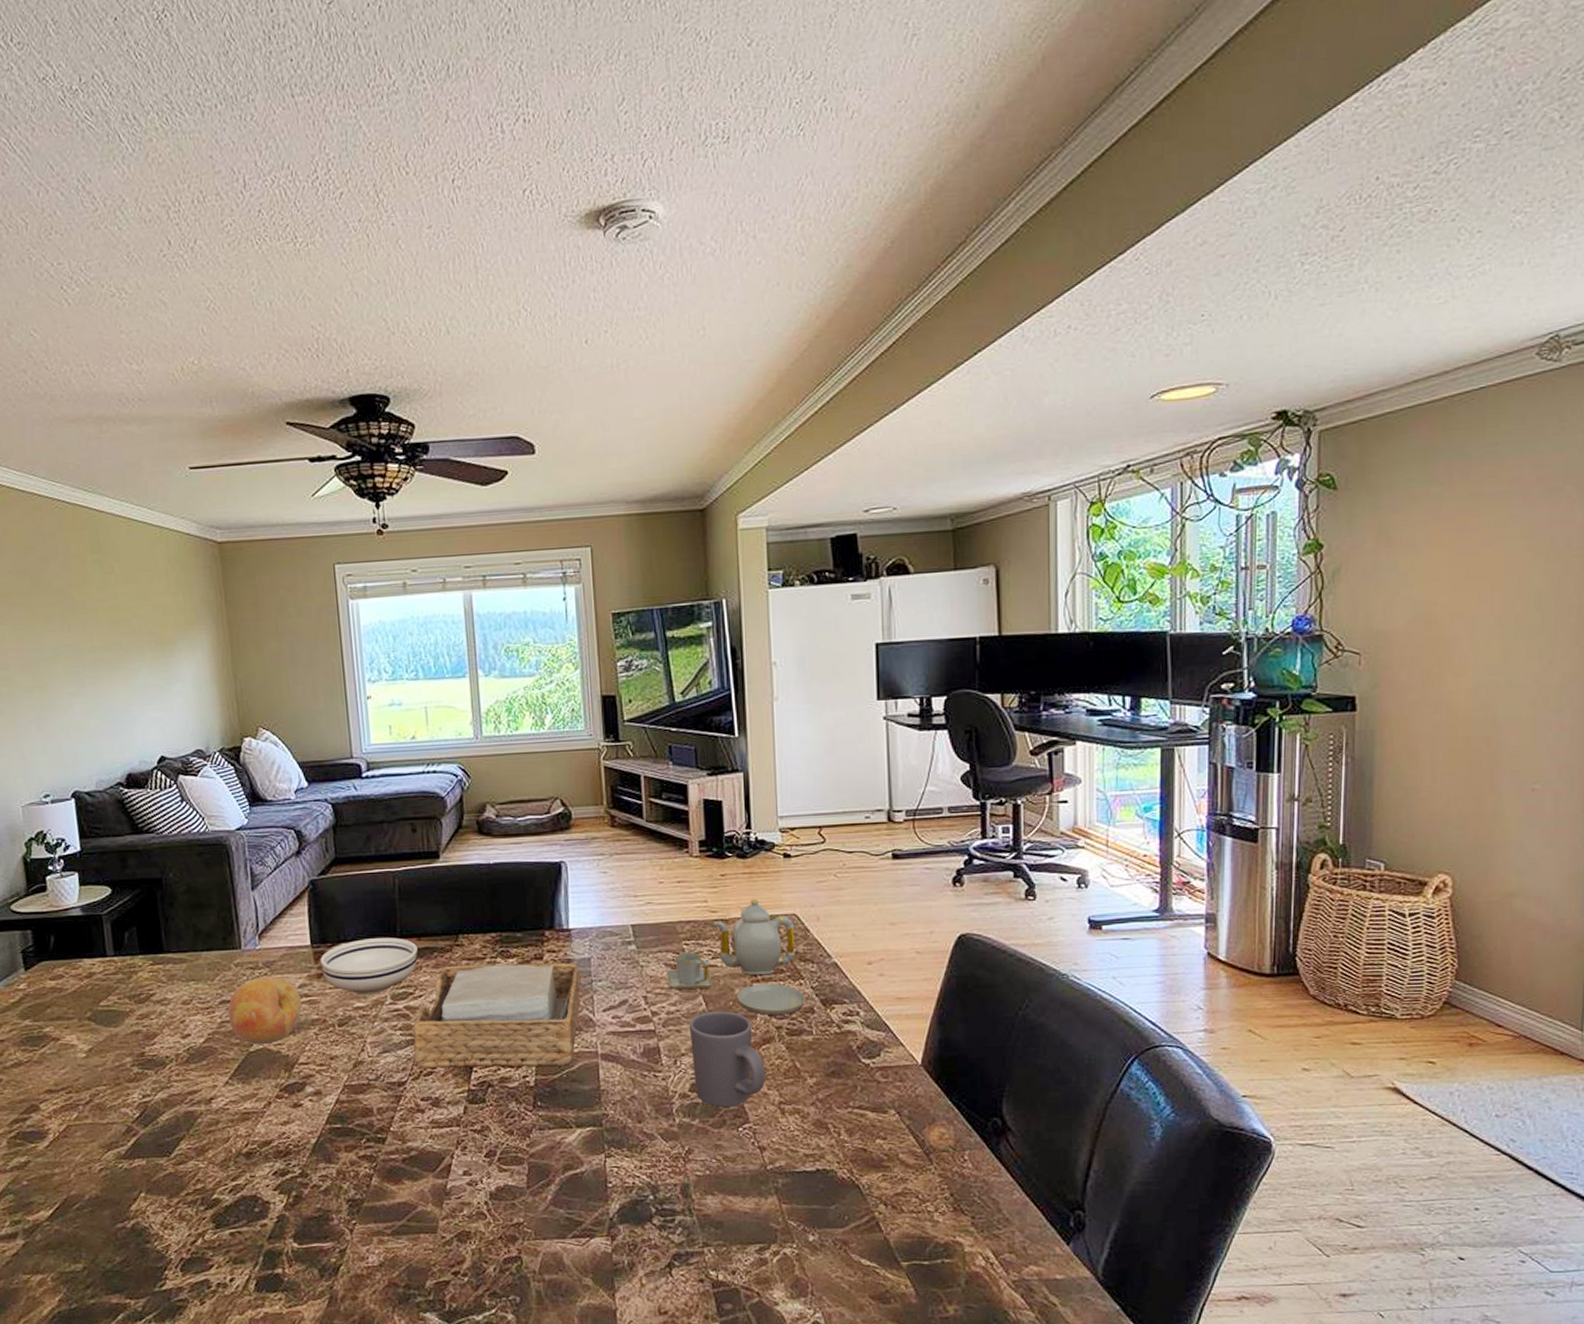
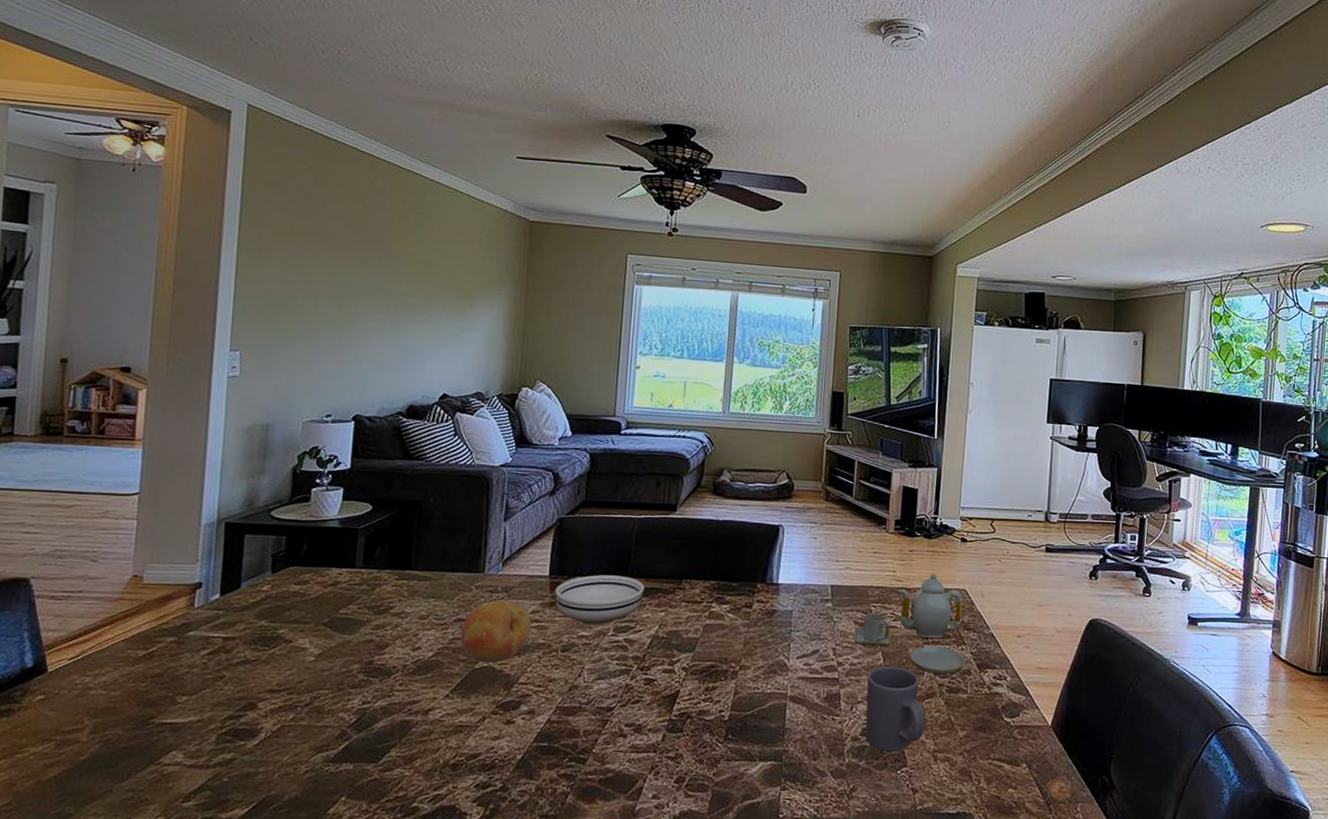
napkin holder: present [413,962,581,1069] -> none [624,606,782,705]

